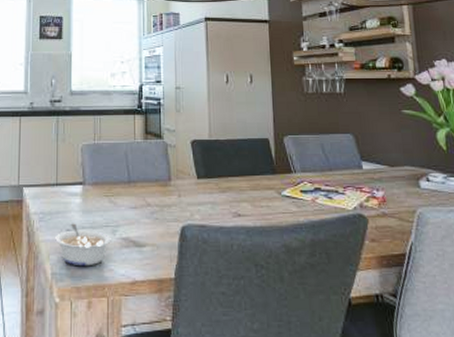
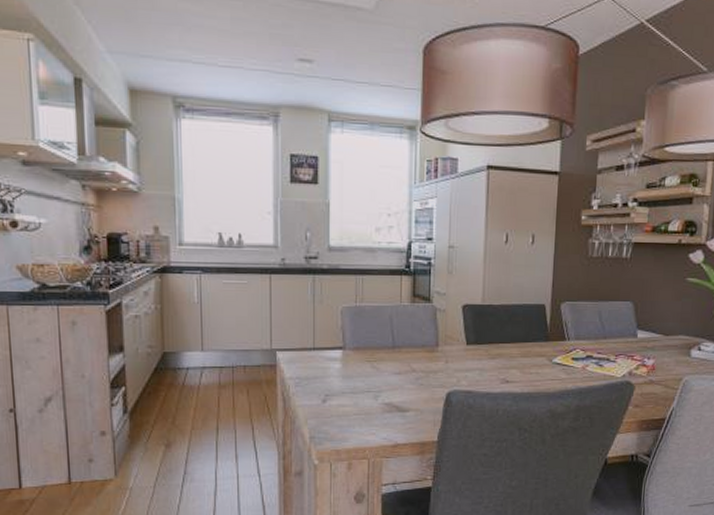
legume: present [55,223,111,267] -> none [313,388,373,431]

